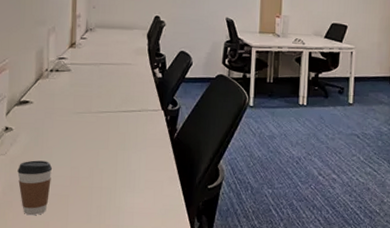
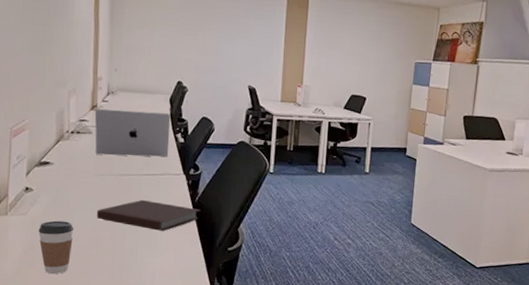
laptop: none [73,46,149,93] -> present [94,109,171,157]
notebook: none [74,137,179,169] -> present [96,199,200,231]

